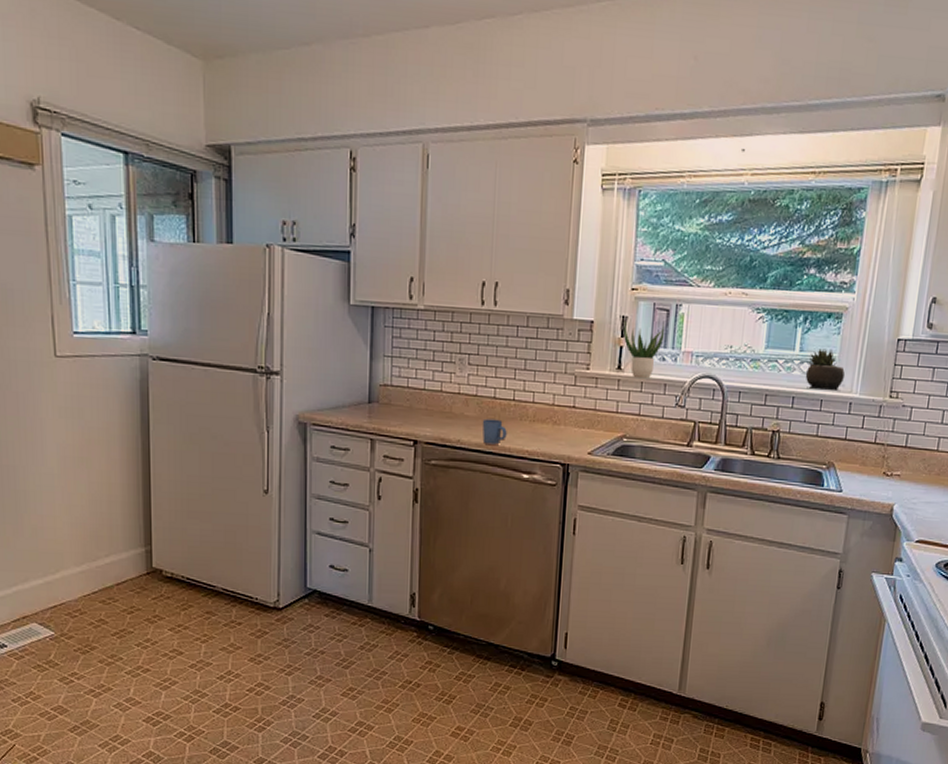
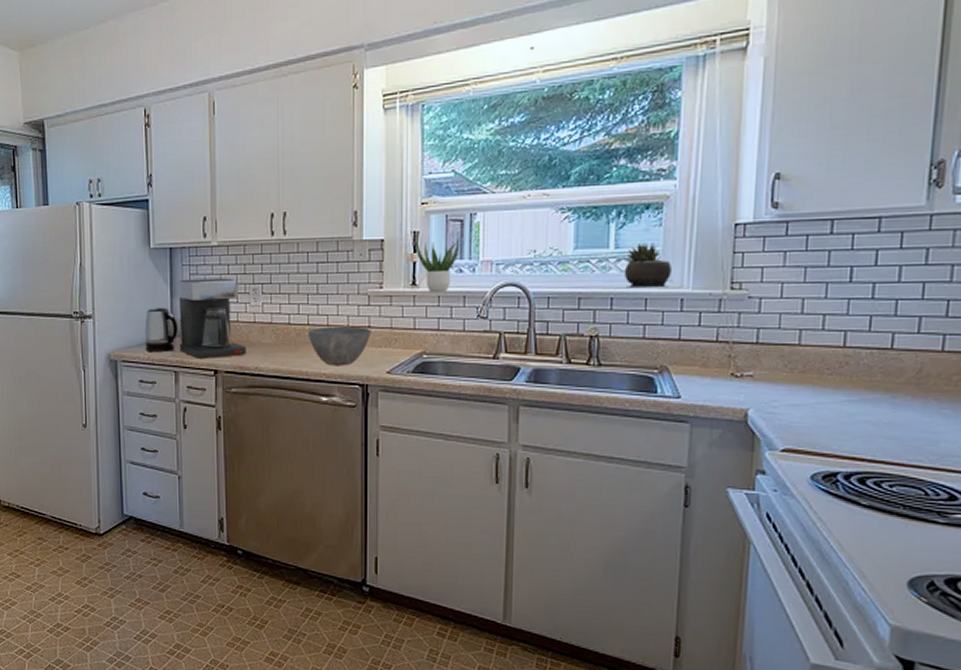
kettle: none [339,369,376,418] -> present [144,307,178,353]
coffee maker: none [377,341,449,429] -> present [178,278,246,360]
mug: present [482,418,507,446] -> none [278,344,303,371]
bowl: none [512,403,576,445] -> present [307,326,371,366]

